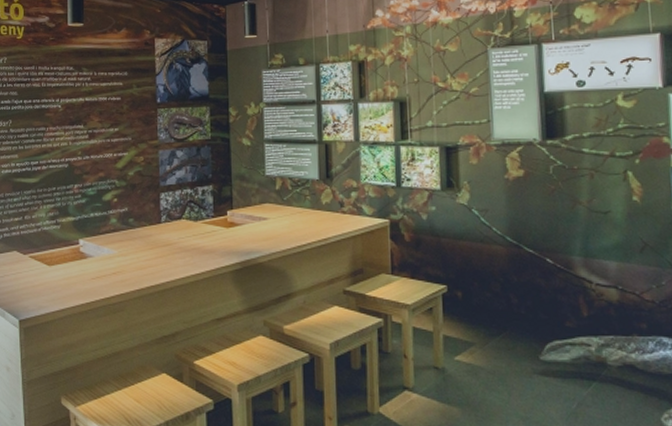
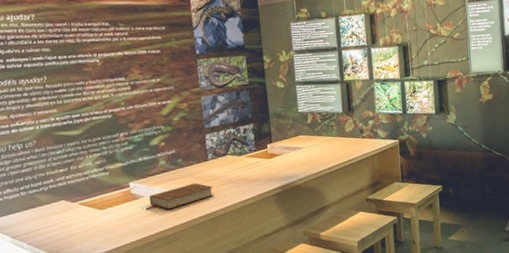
book: none [93,247,164,274] -> present [146,183,213,210]

